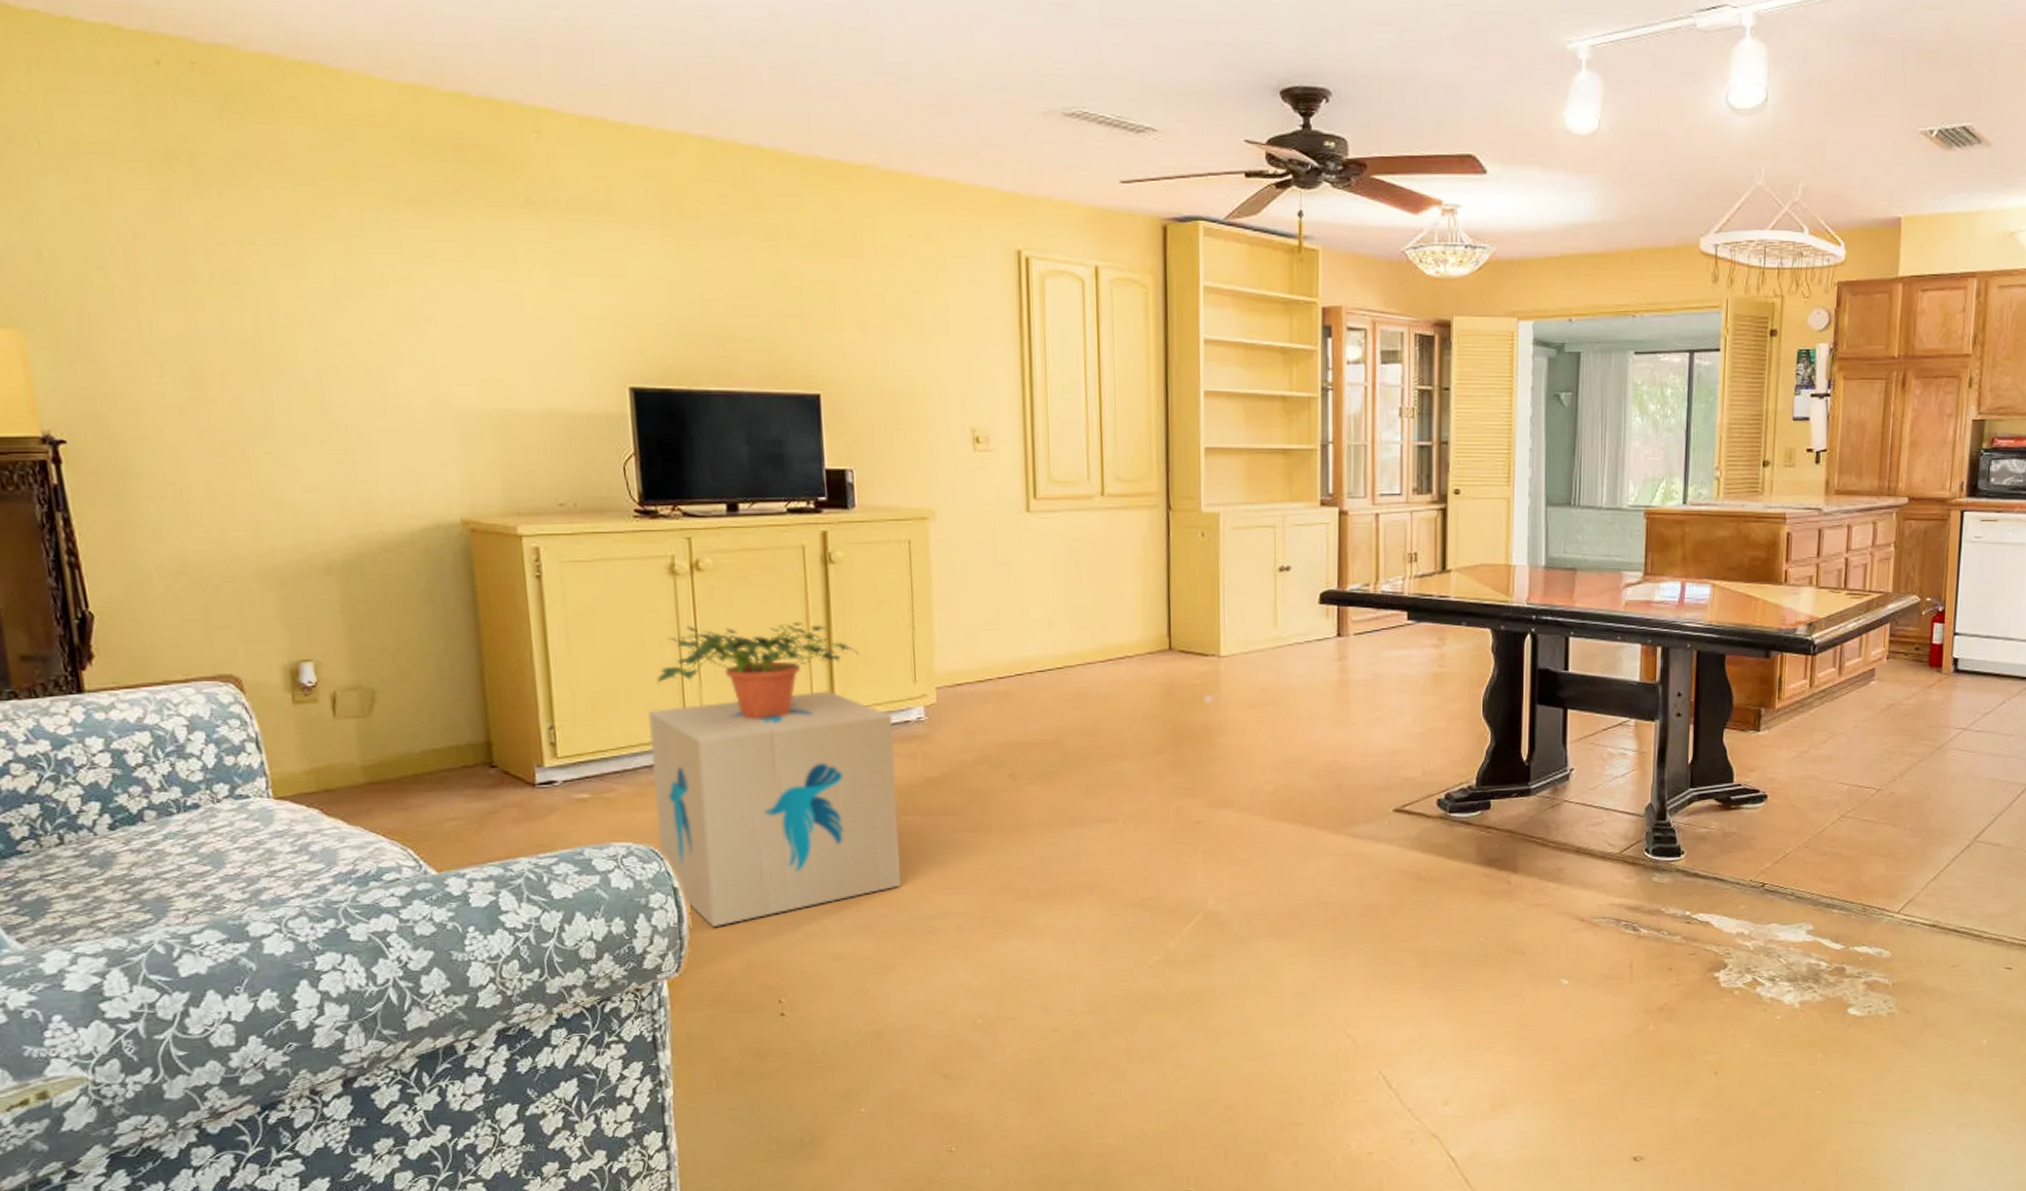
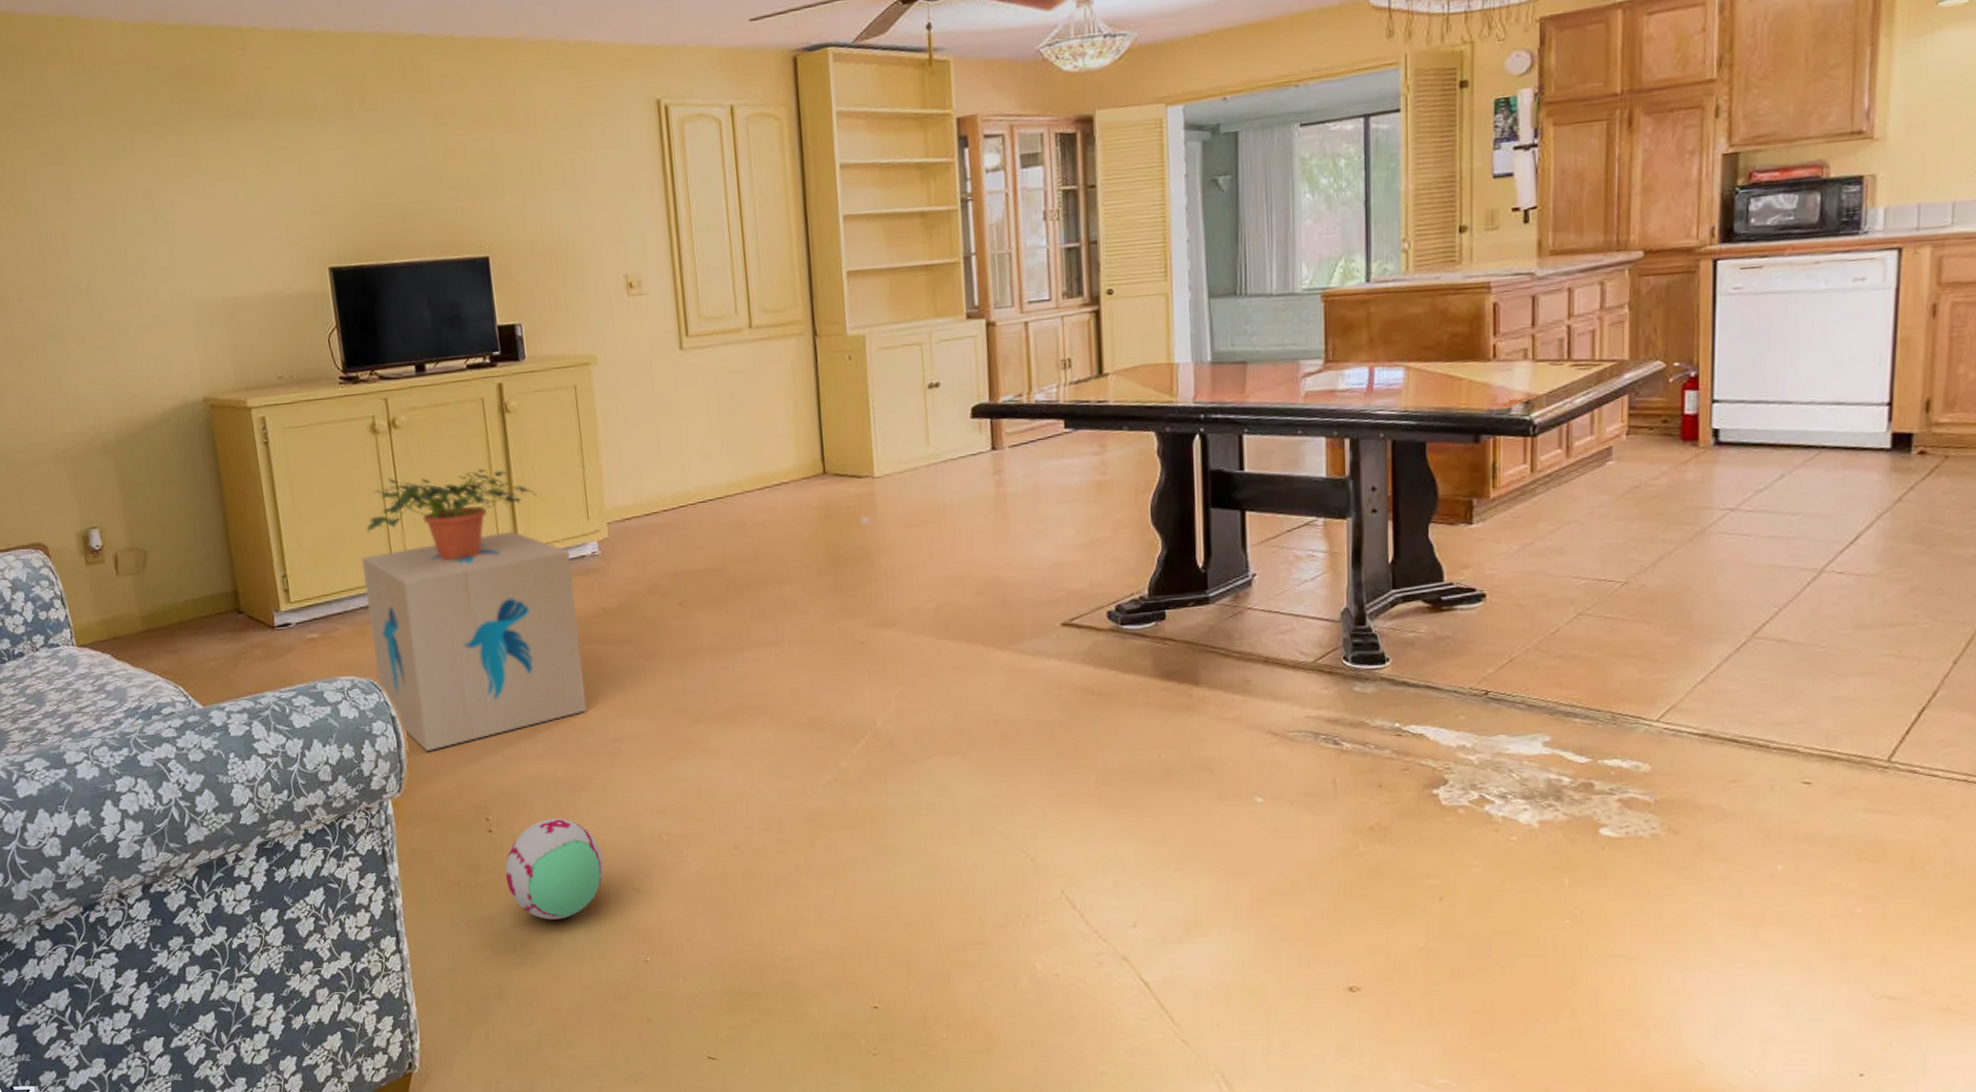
decorative ball: none [797,1000,910,1110] -> present [505,818,604,920]

